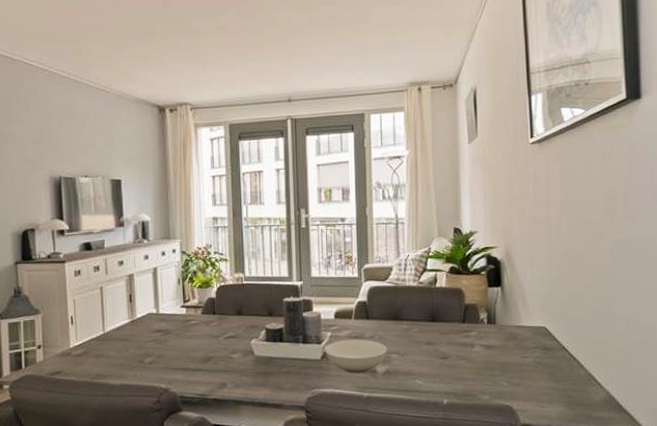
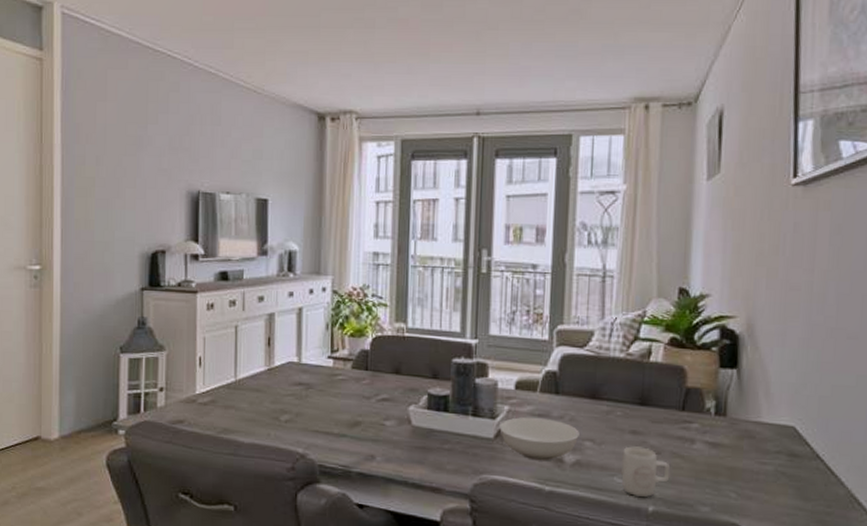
mug: none [420,354,458,393] -> present [621,446,671,497]

